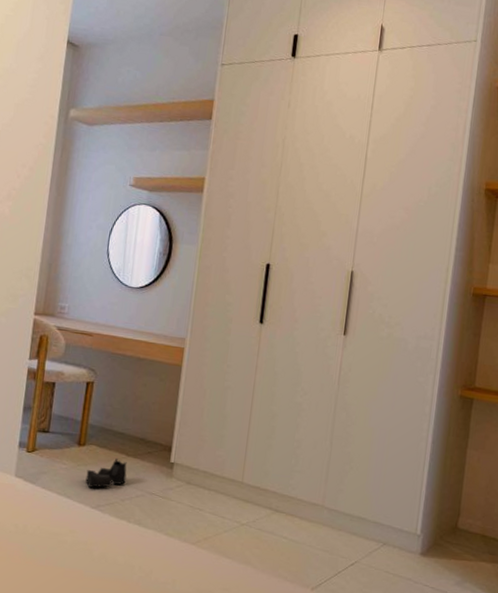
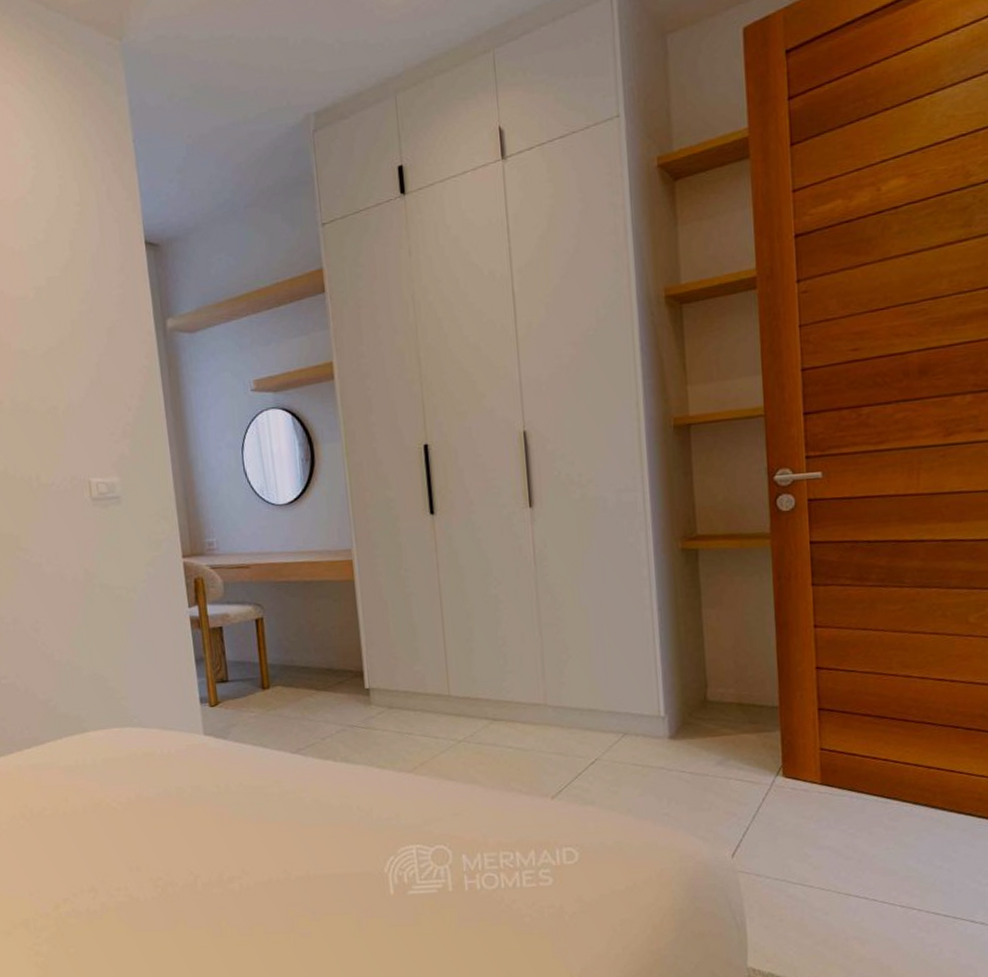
boots: present [85,457,127,488] -> none [277,694,322,732]

